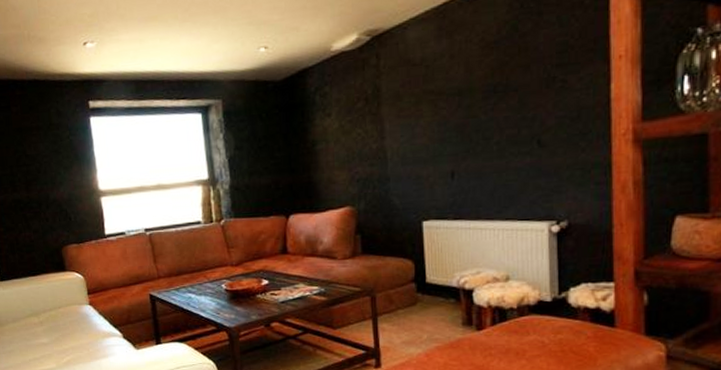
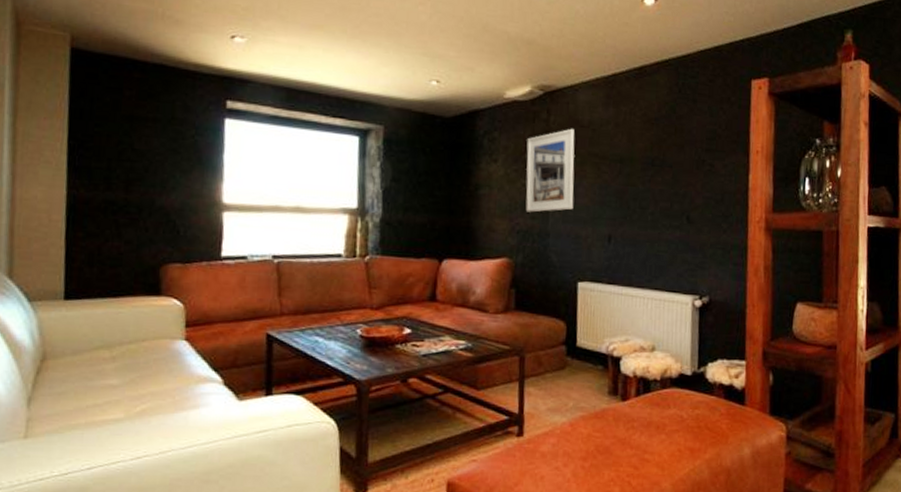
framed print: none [358,69,412,160] -> present [525,128,575,213]

